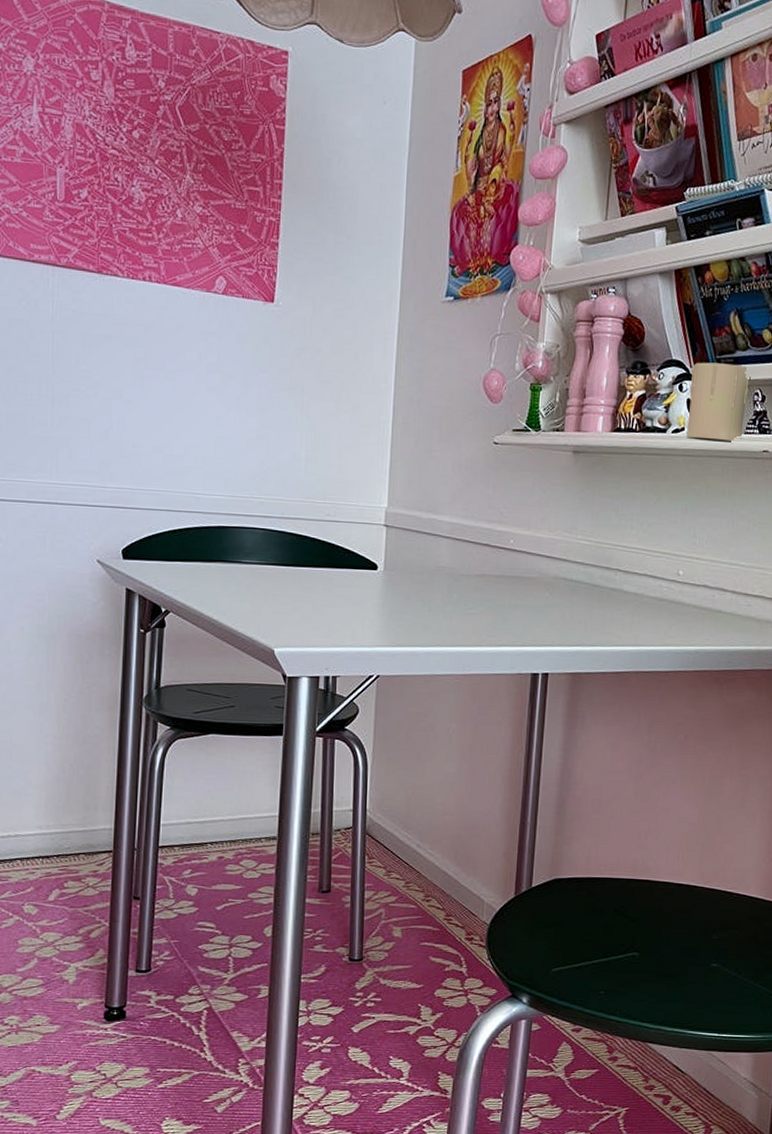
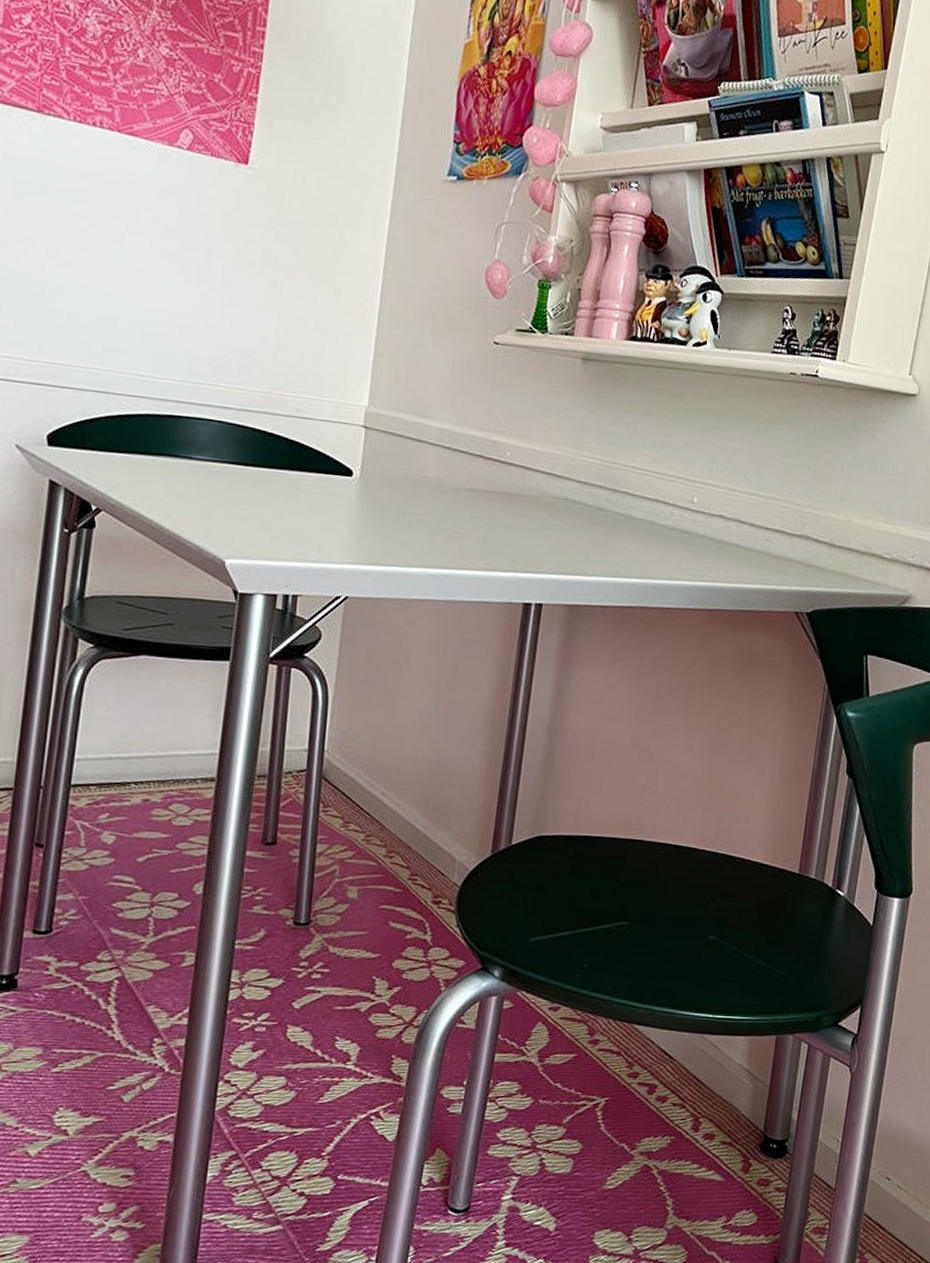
candle: present [686,362,749,444] -> none [708,271,779,363]

